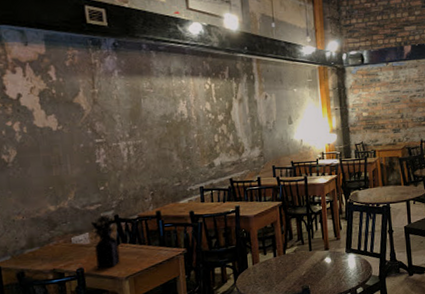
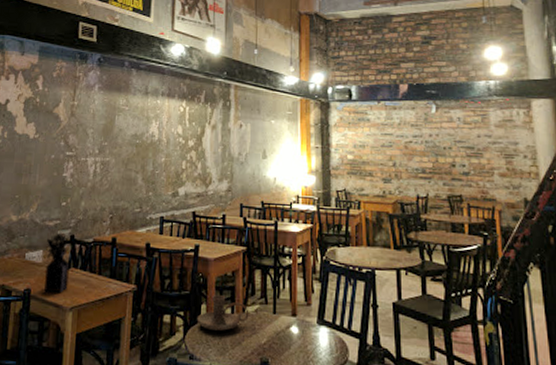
candle holder: none [244,243,289,273] -> present [197,294,249,331]

